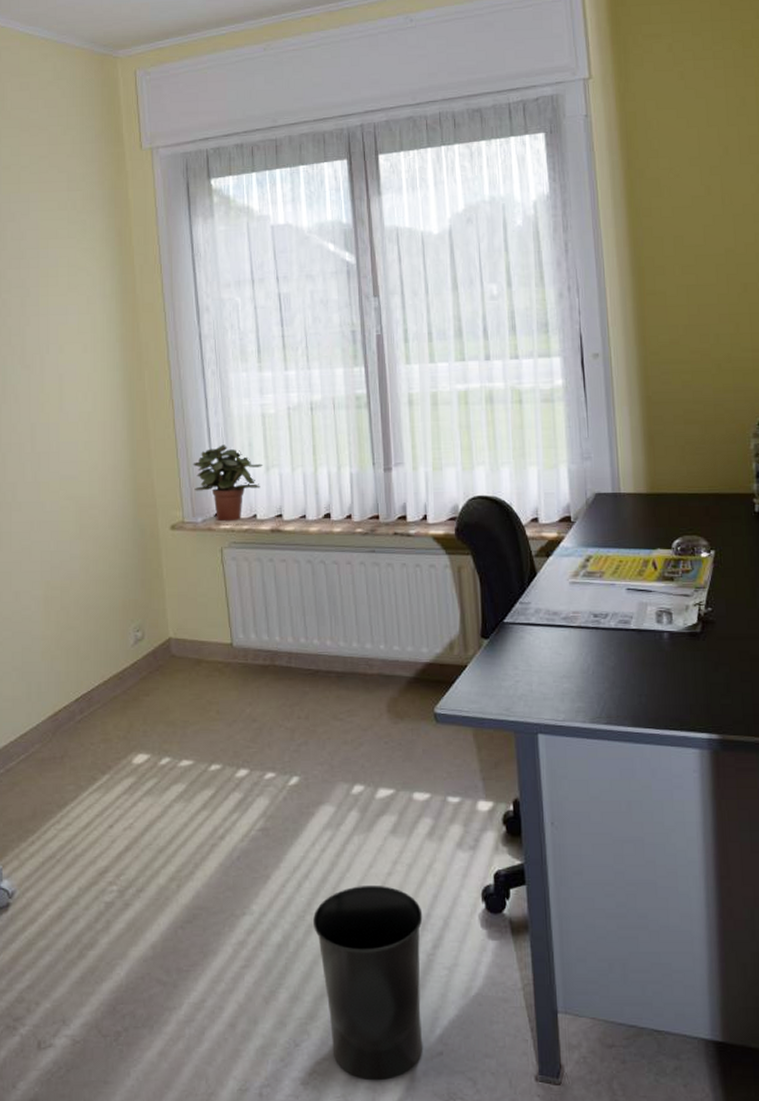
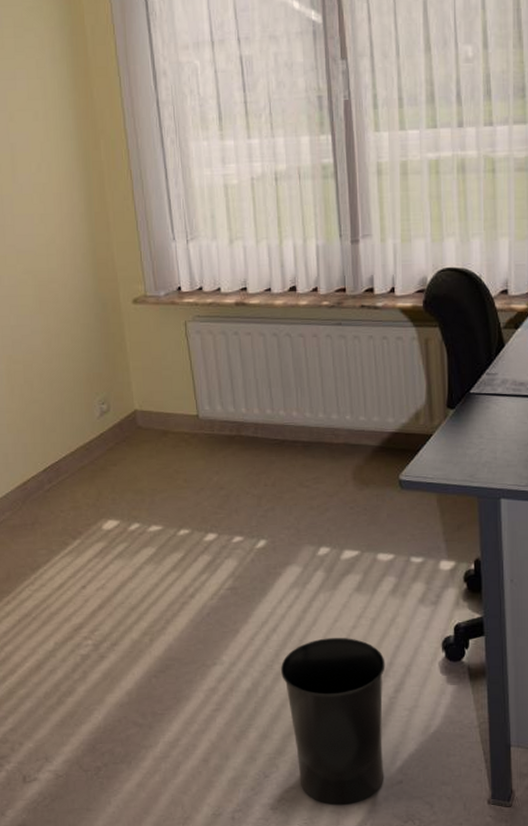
potted plant: present [193,445,264,522] -> none [153,217,227,295]

